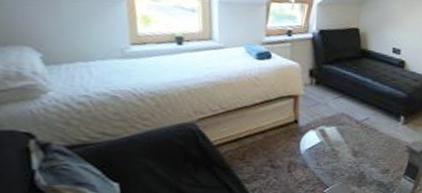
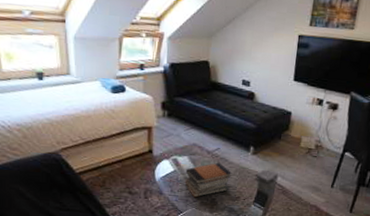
book stack: none [332,133,382,171] -> present [185,162,233,198]

